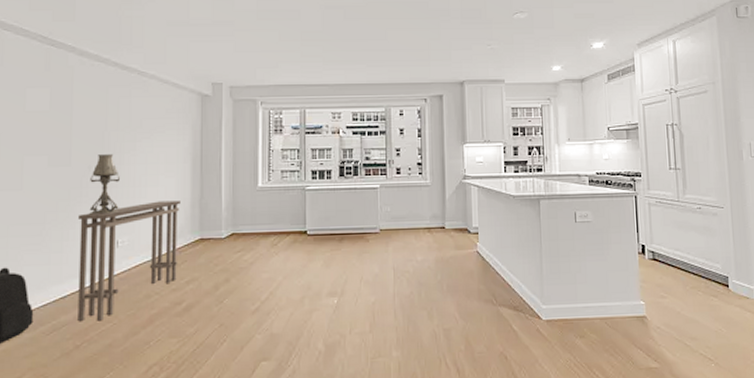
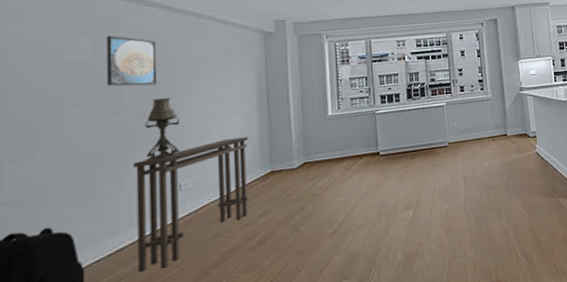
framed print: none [60,89,104,141] -> present [107,36,158,87]

